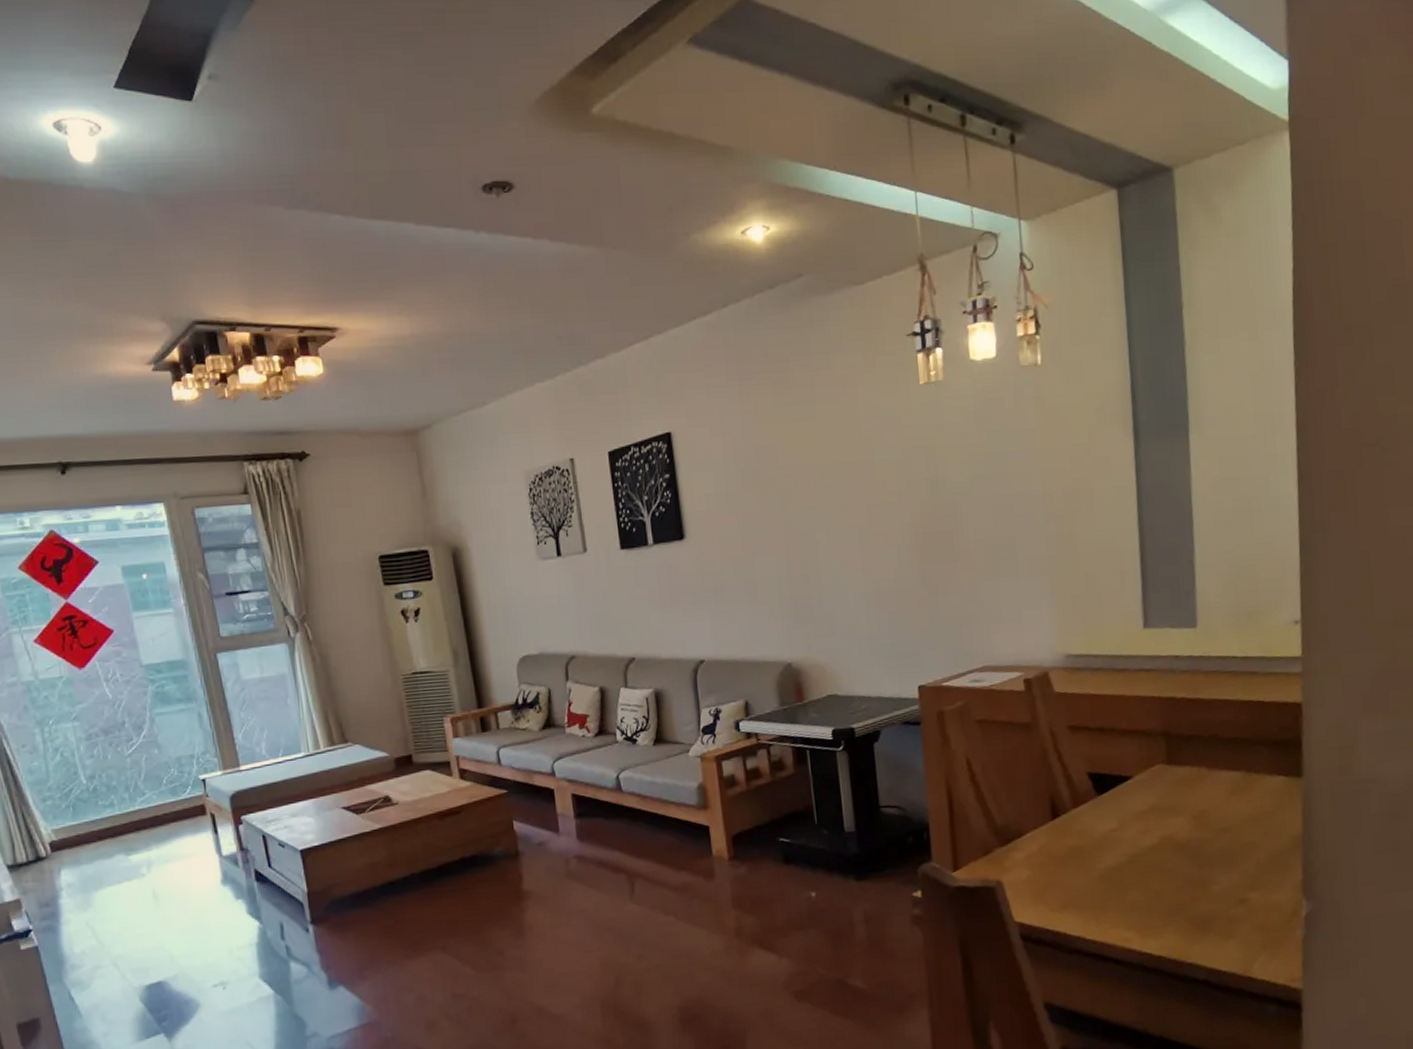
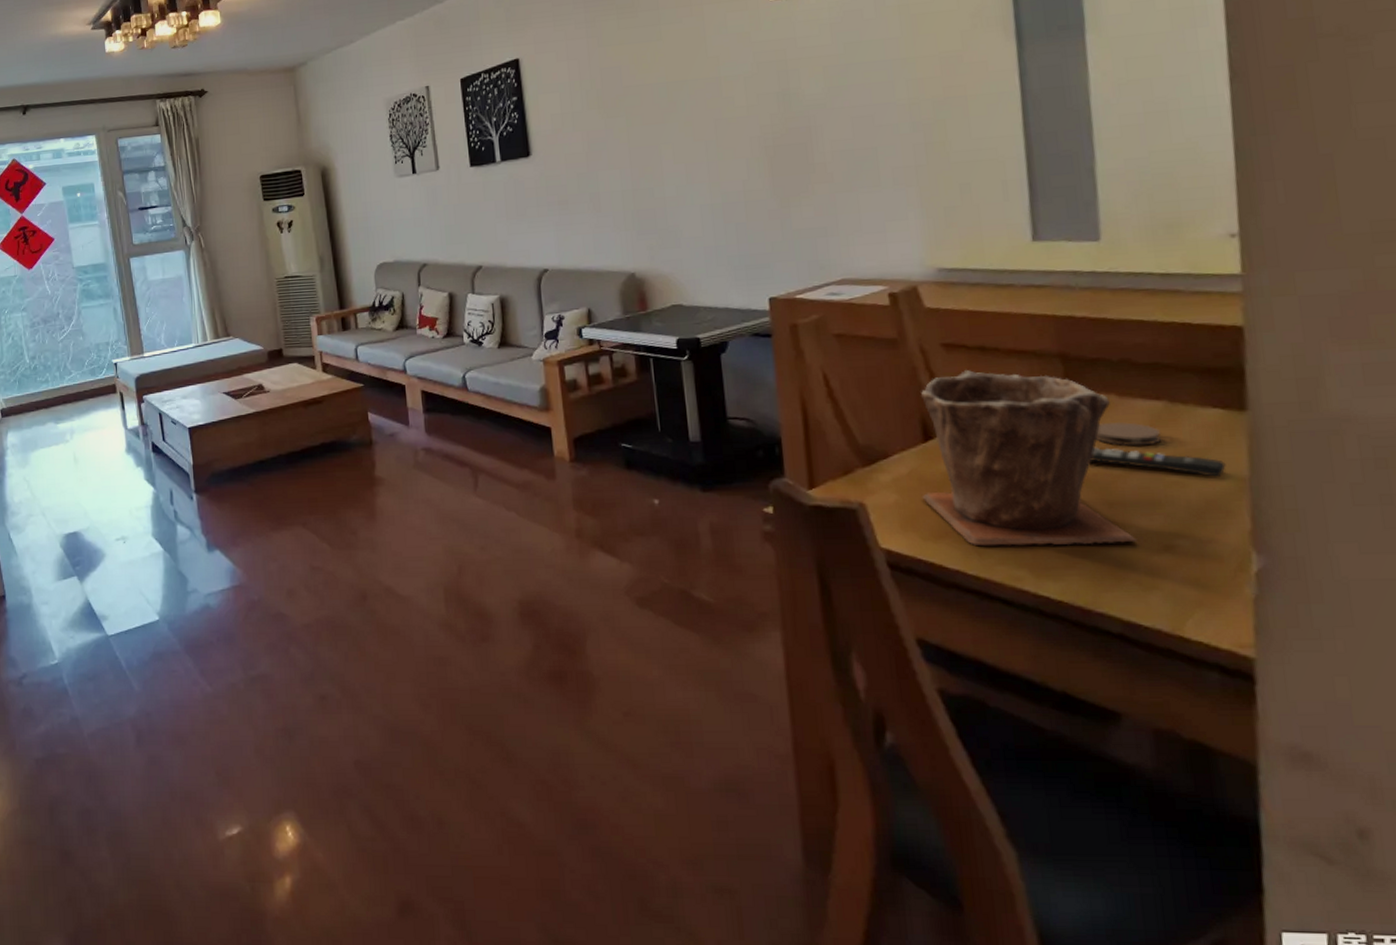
plant pot: none [1050,750,1219,913] -> present [921,370,1137,547]
remote control: none [1185,815,1286,836] -> present [1091,447,1226,477]
coaster: none [1190,791,1240,813] -> present [1096,421,1162,446]

